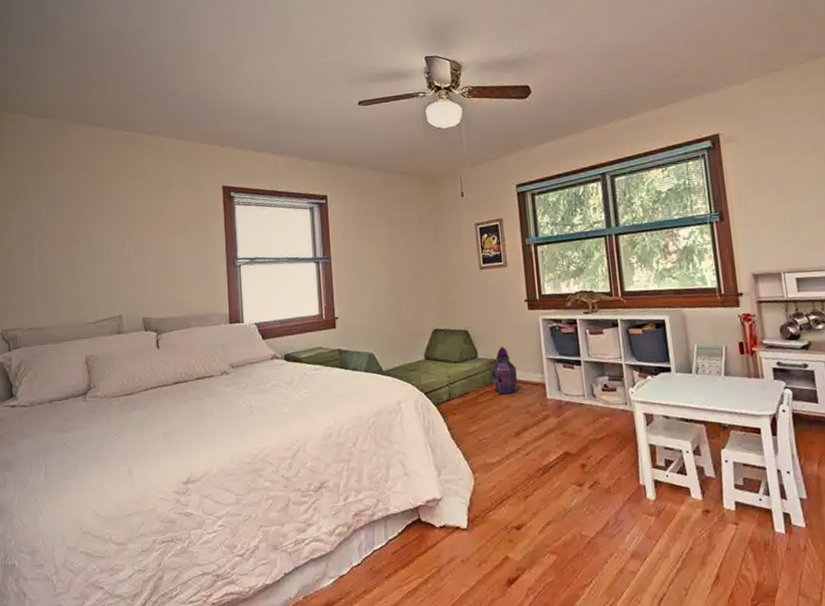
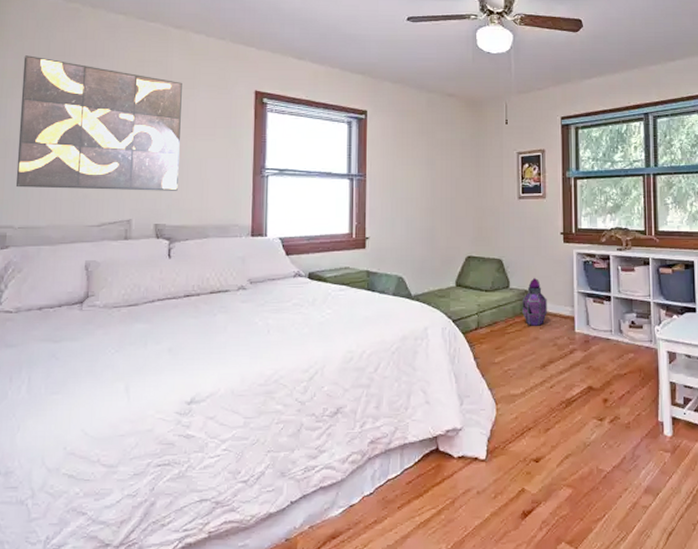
wall art: none [19,172,161,293] -> present [15,55,182,191]

